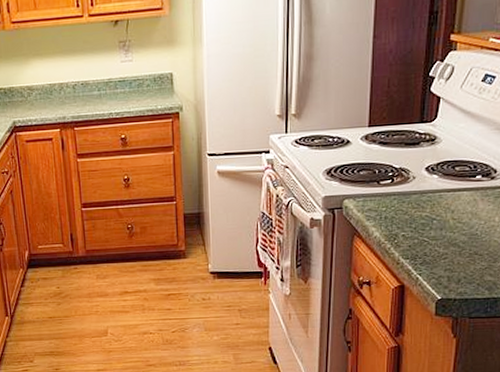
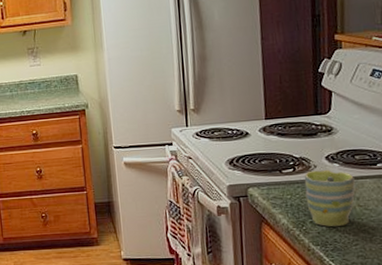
mug: none [401,181,452,240] -> present [304,169,355,227]

